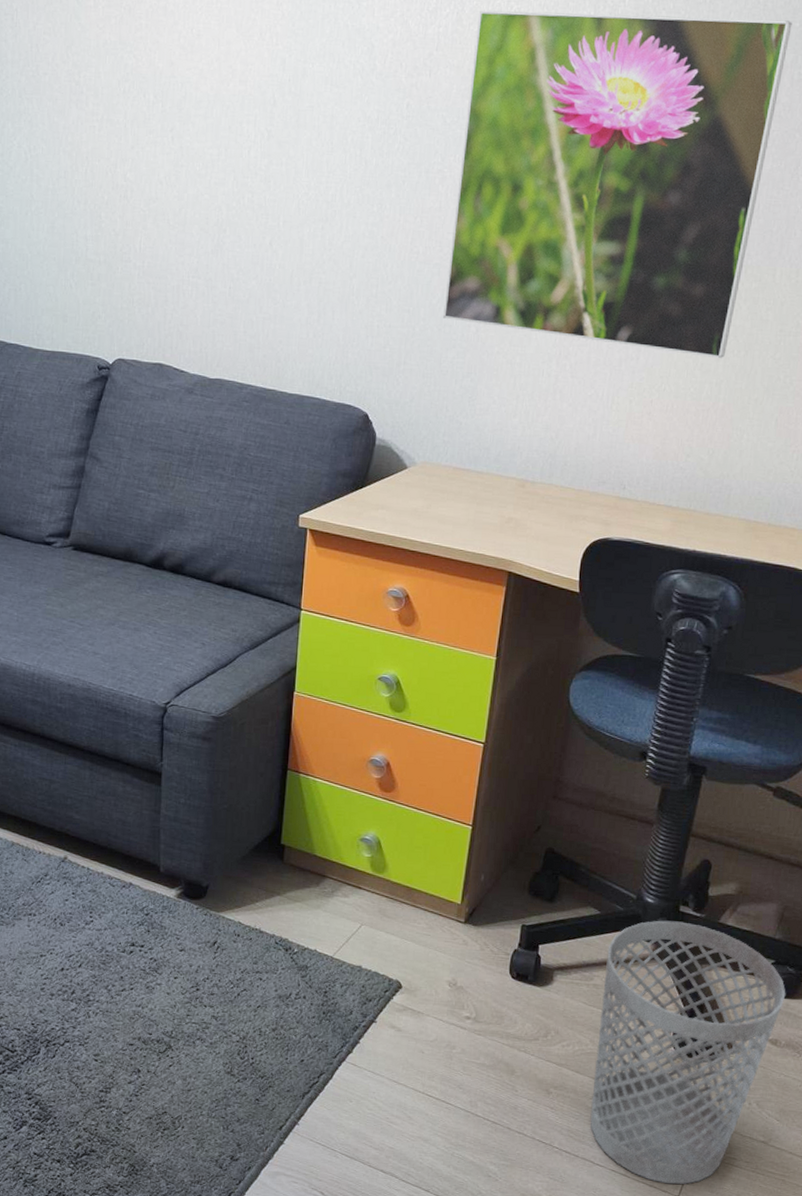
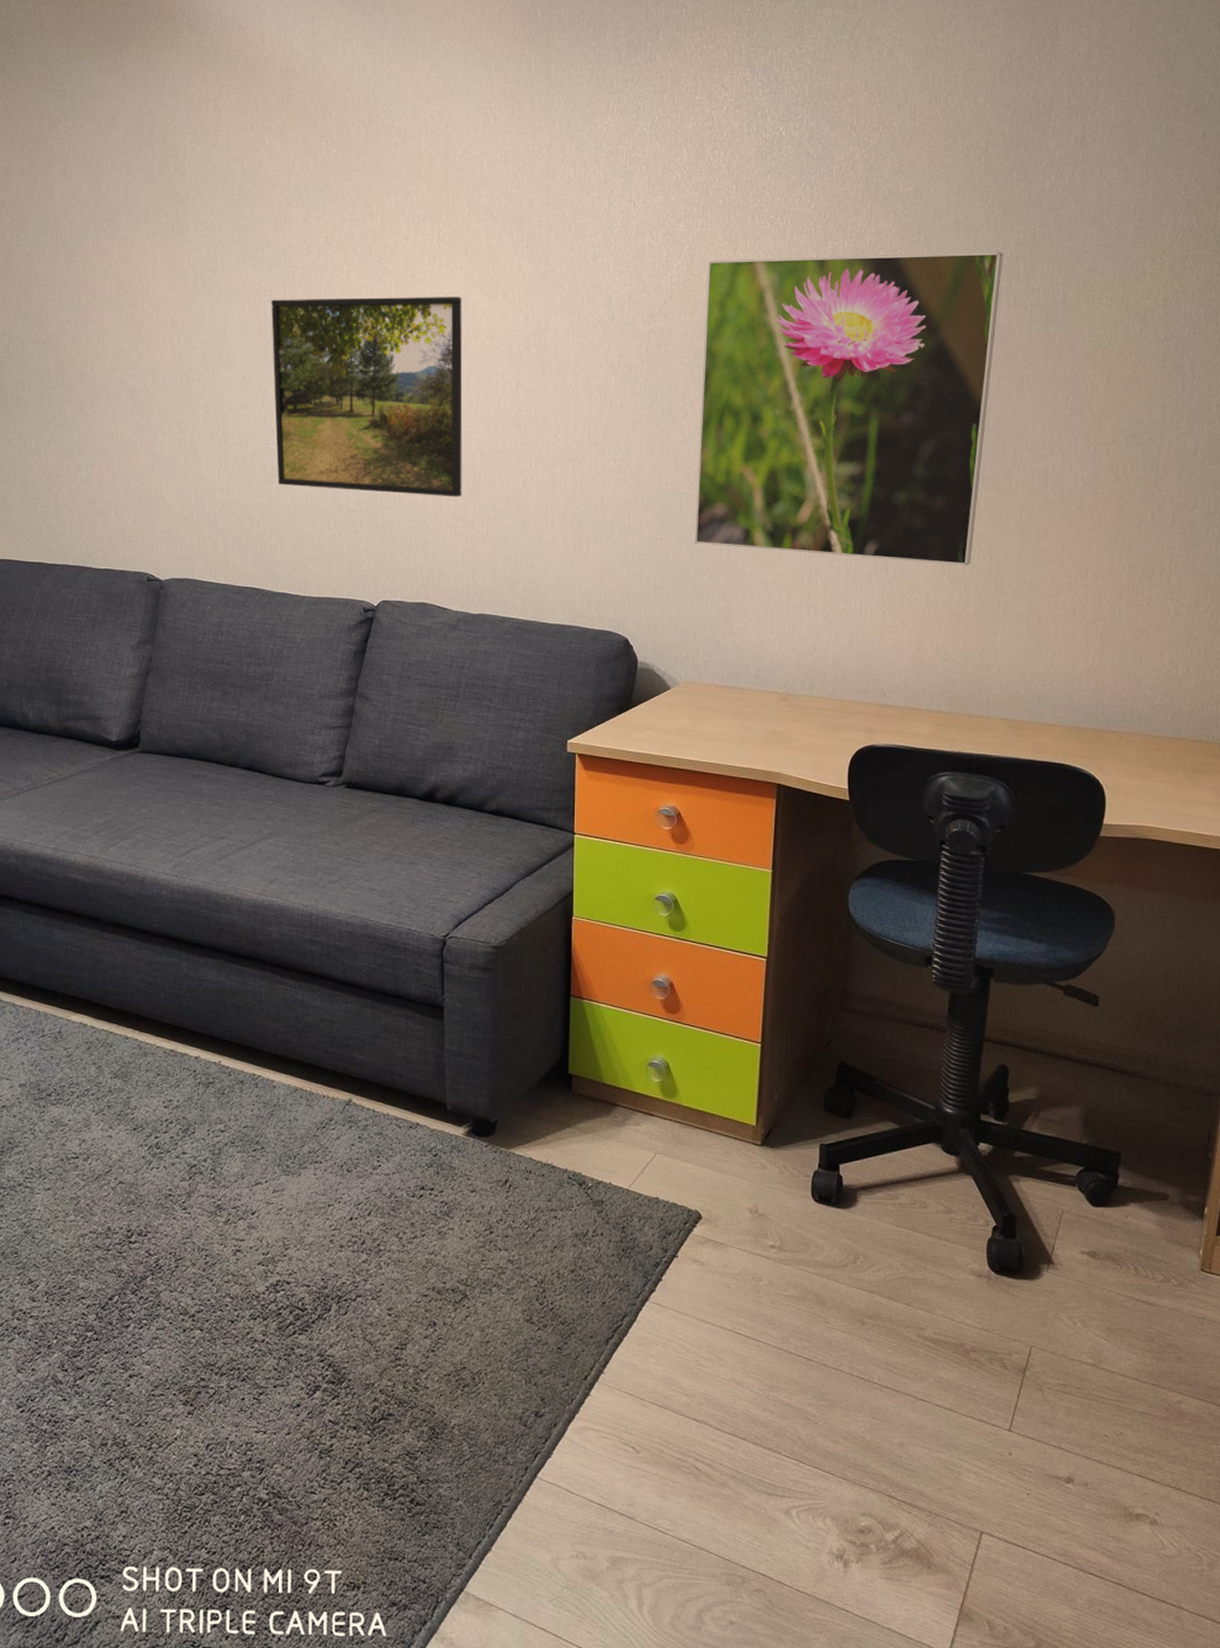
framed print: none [12,24,216,254] -> present [271,297,463,497]
wastebasket: present [590,920,786,1185] -> none [908,1131,1099,1417]

